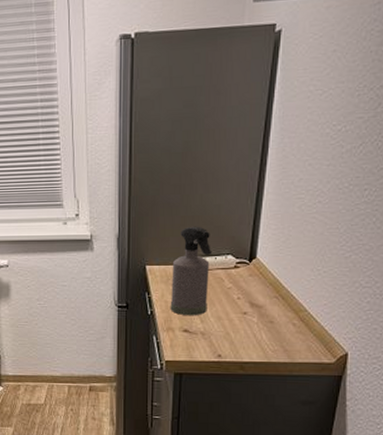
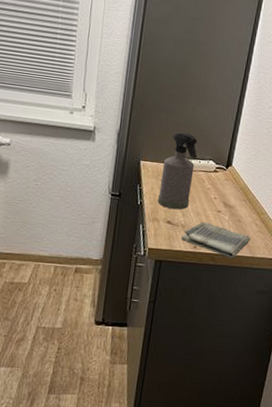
dish towel: none [202,327,288,366] -> present [181,222,251,258]

